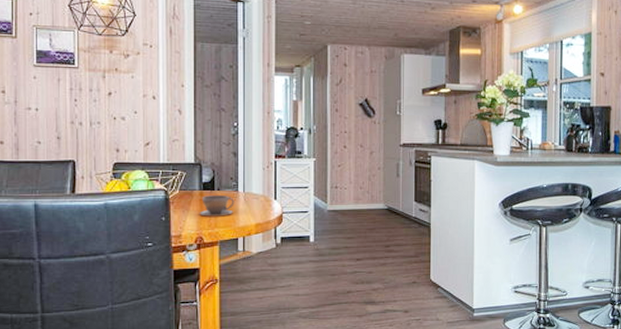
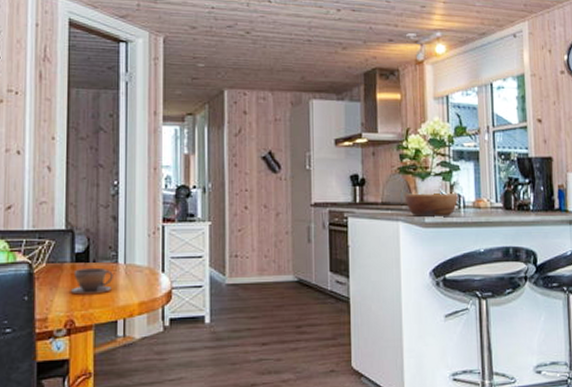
bowl: none [480,136,526,158] -> present [404,193,458,218]

